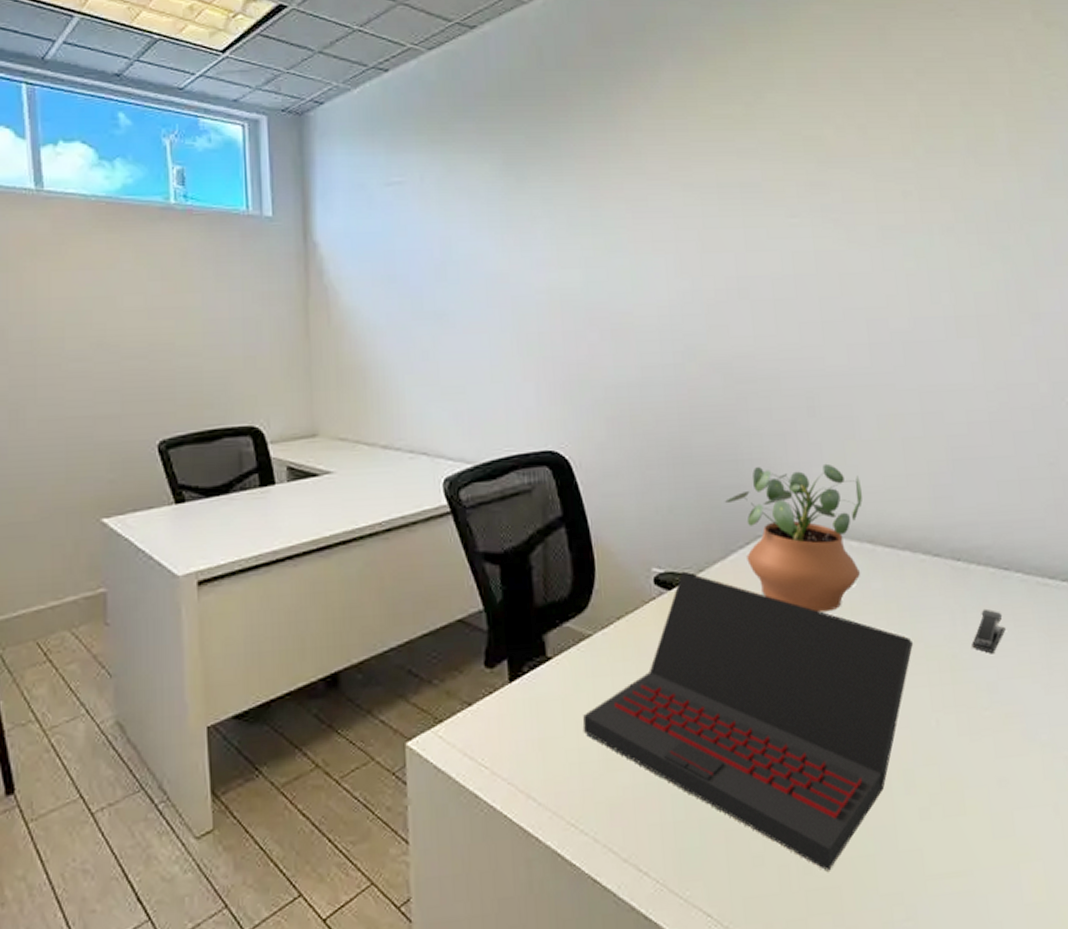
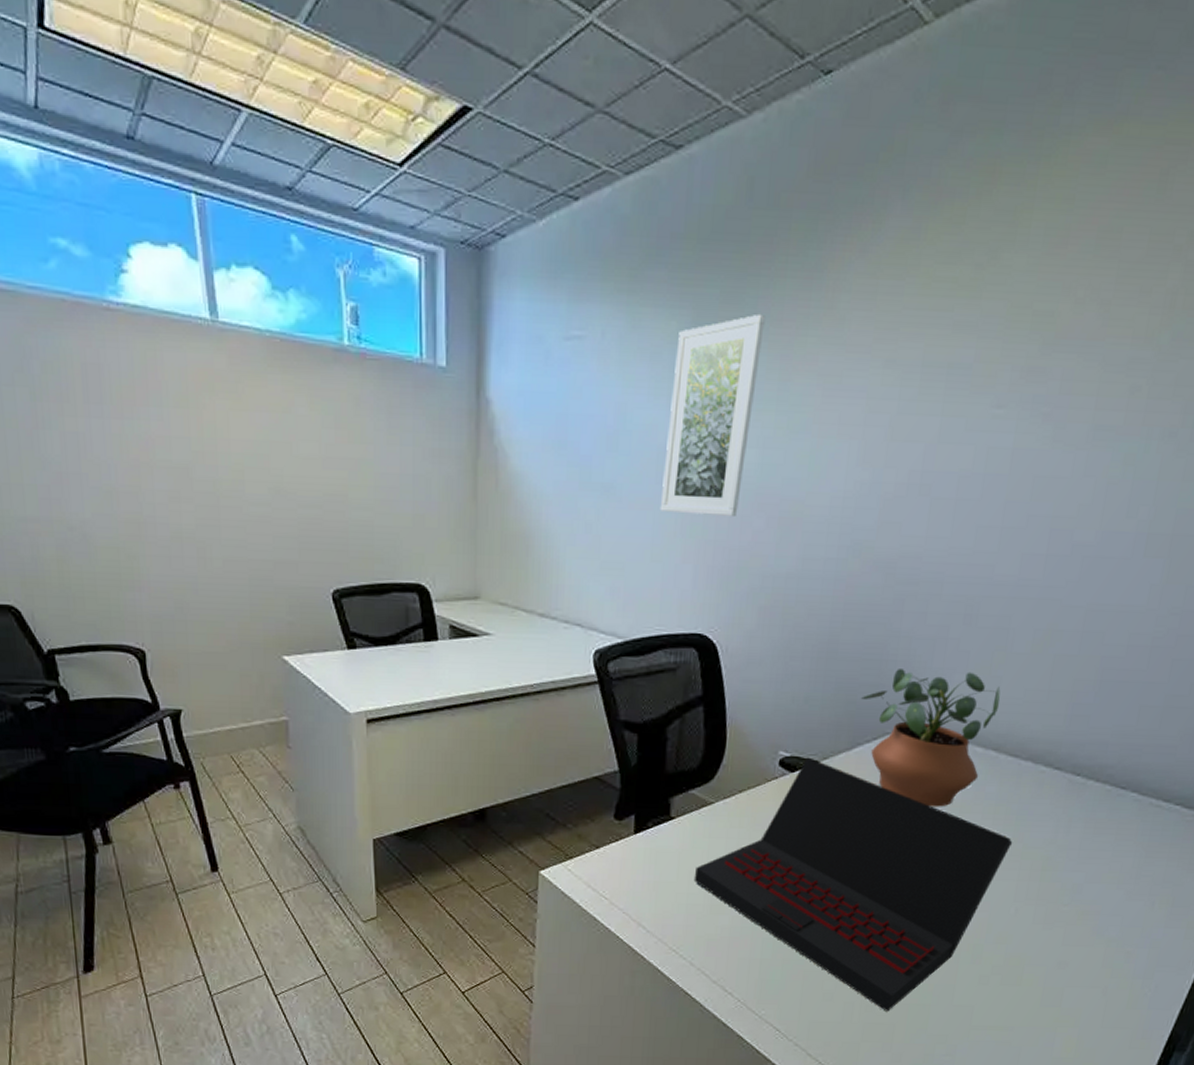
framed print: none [492,153,571,334] -> present [660,313,766,518]
stapler: present [972,608,1006,654] -> none [1068,821,1107,861]

